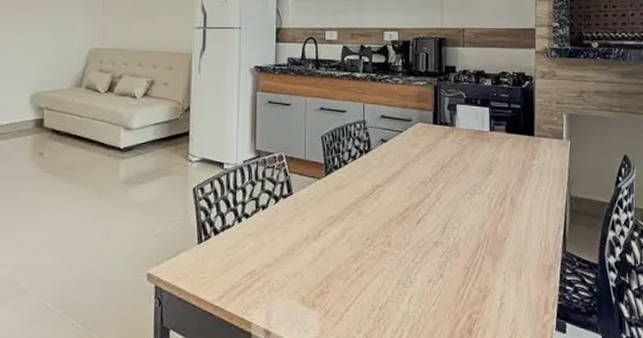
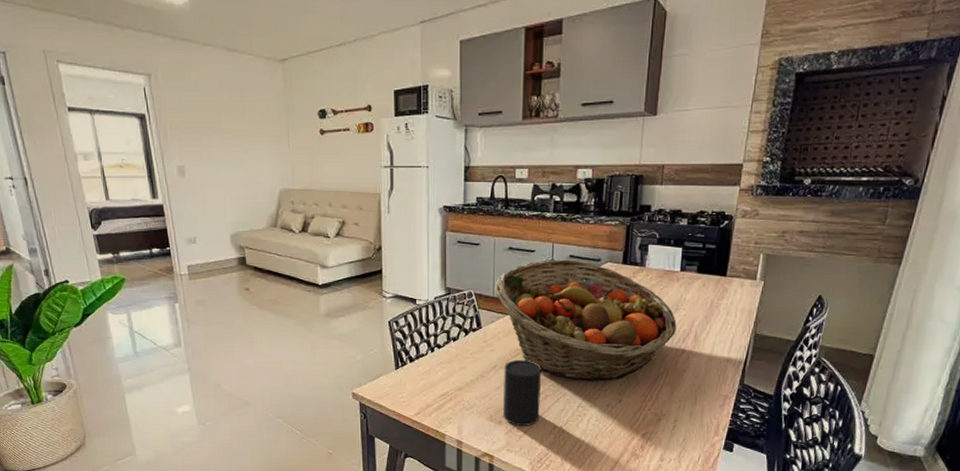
fruit basket: none [306,120,492,253] -> present [494,259,677,382]
cup: none [317,229,357,309] -> present [503,359,541,426]

